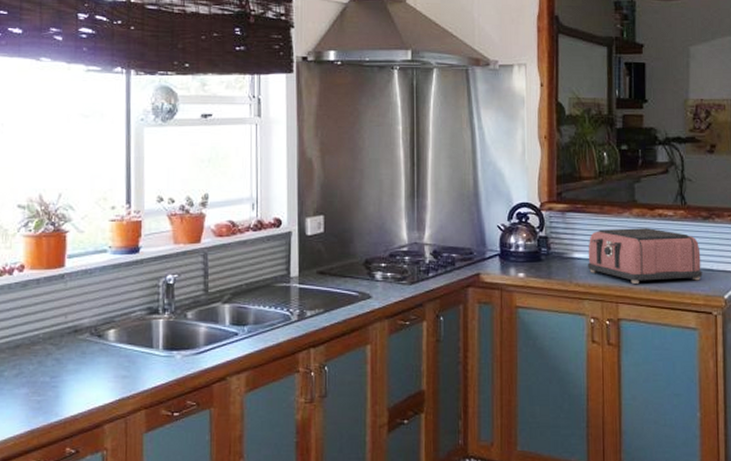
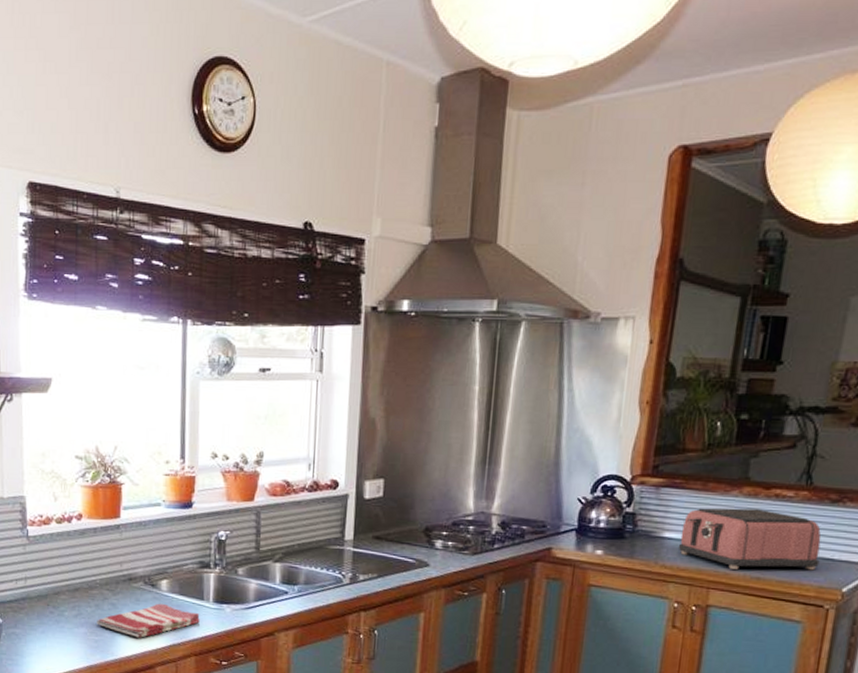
dish towel: none [39,354,150,394] -> present [97,603,200,638]

